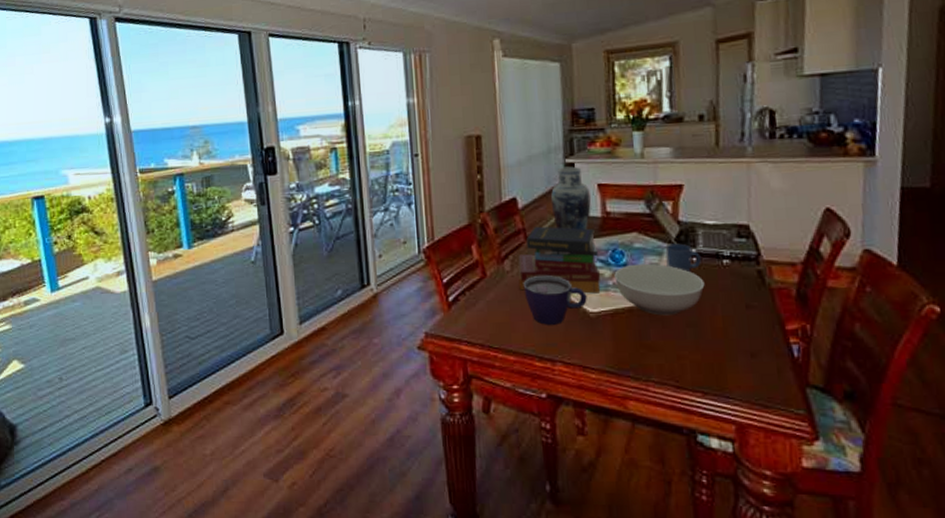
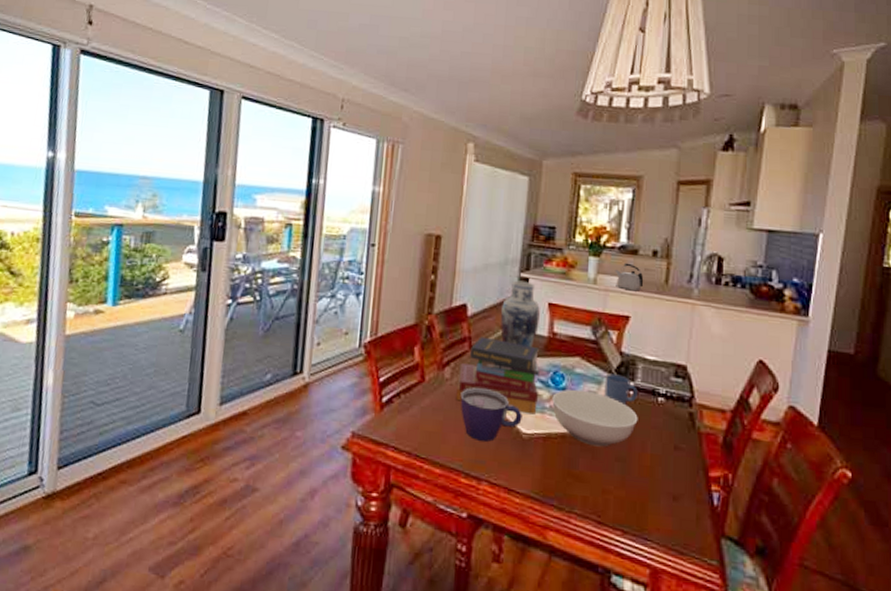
kettle: none [661,132,694,159] -> present [615,262,644,291]

